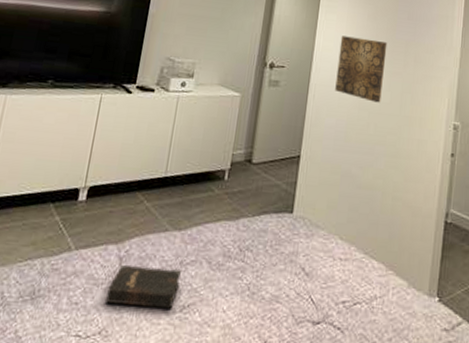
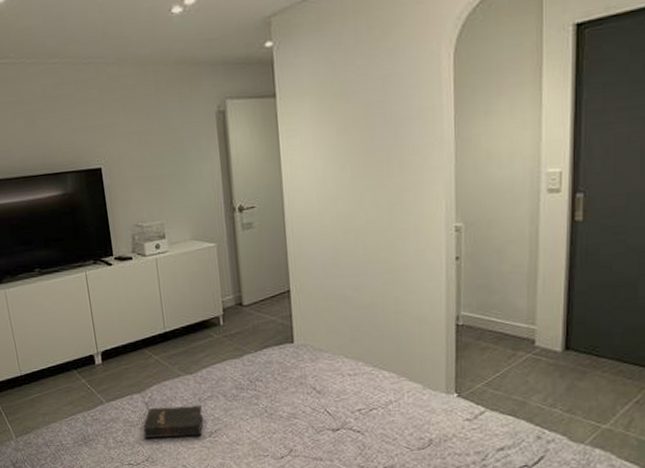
wall art: present [335,36,388,103] -> none [309,154,367,223]

